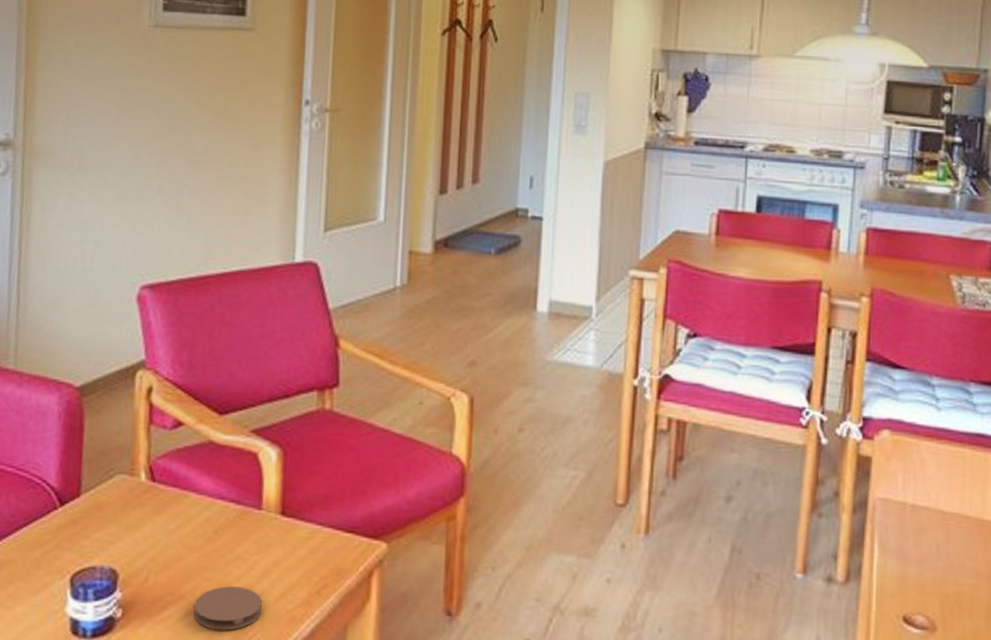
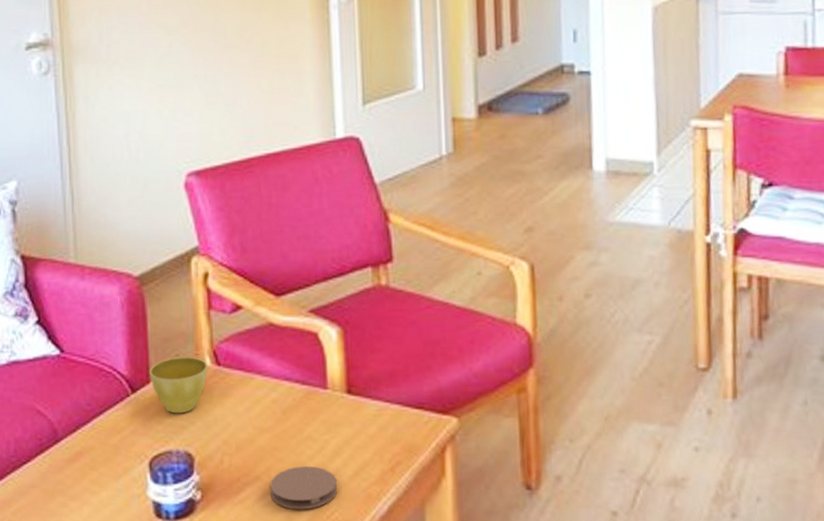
flower pot: none [80,471,143,529] -> present [149,357,208,414]

